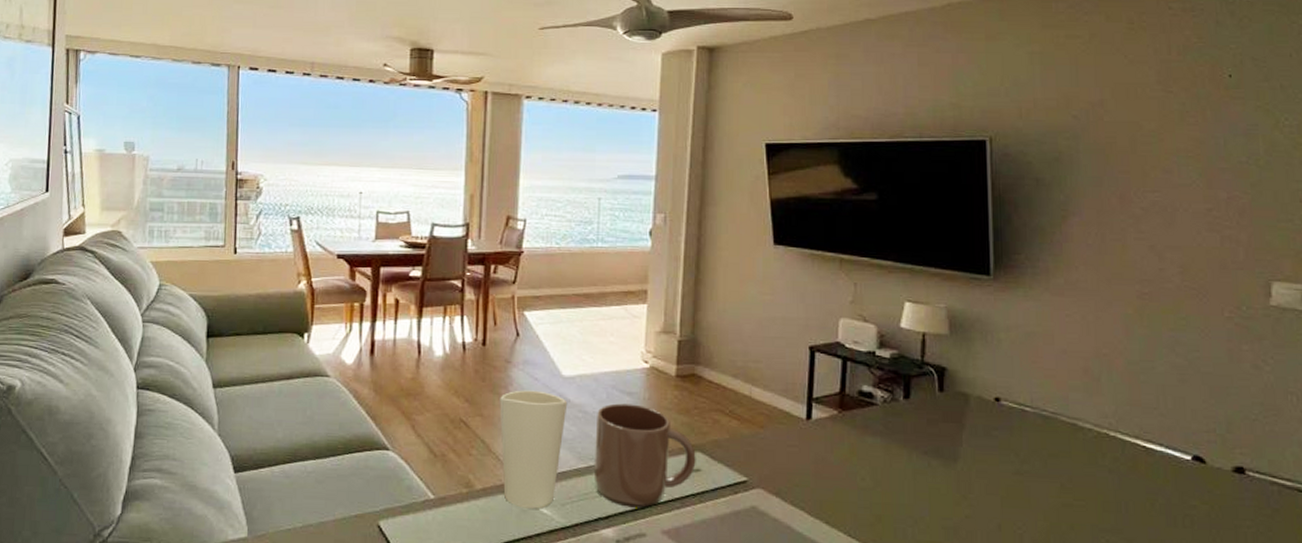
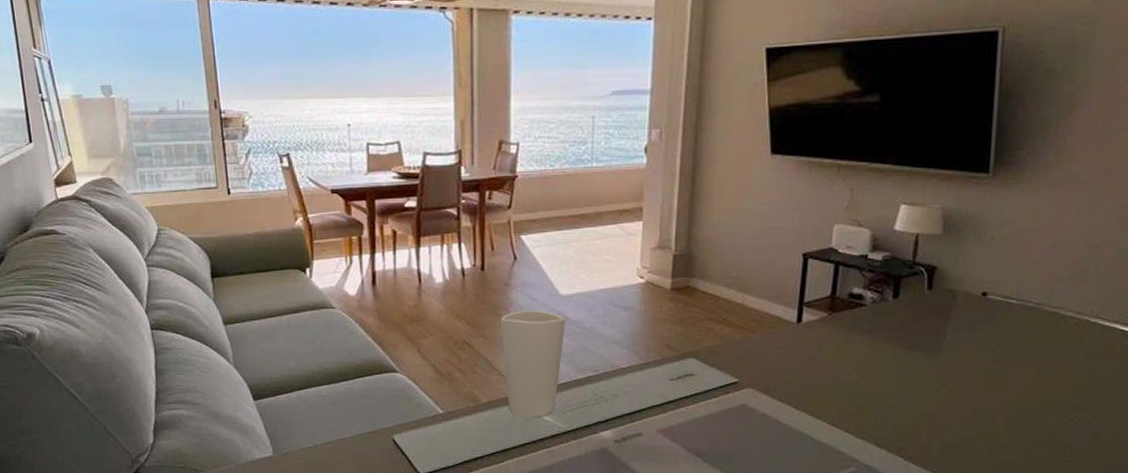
mug: present [593,403,696,508] -> none [592,317,690,411]

